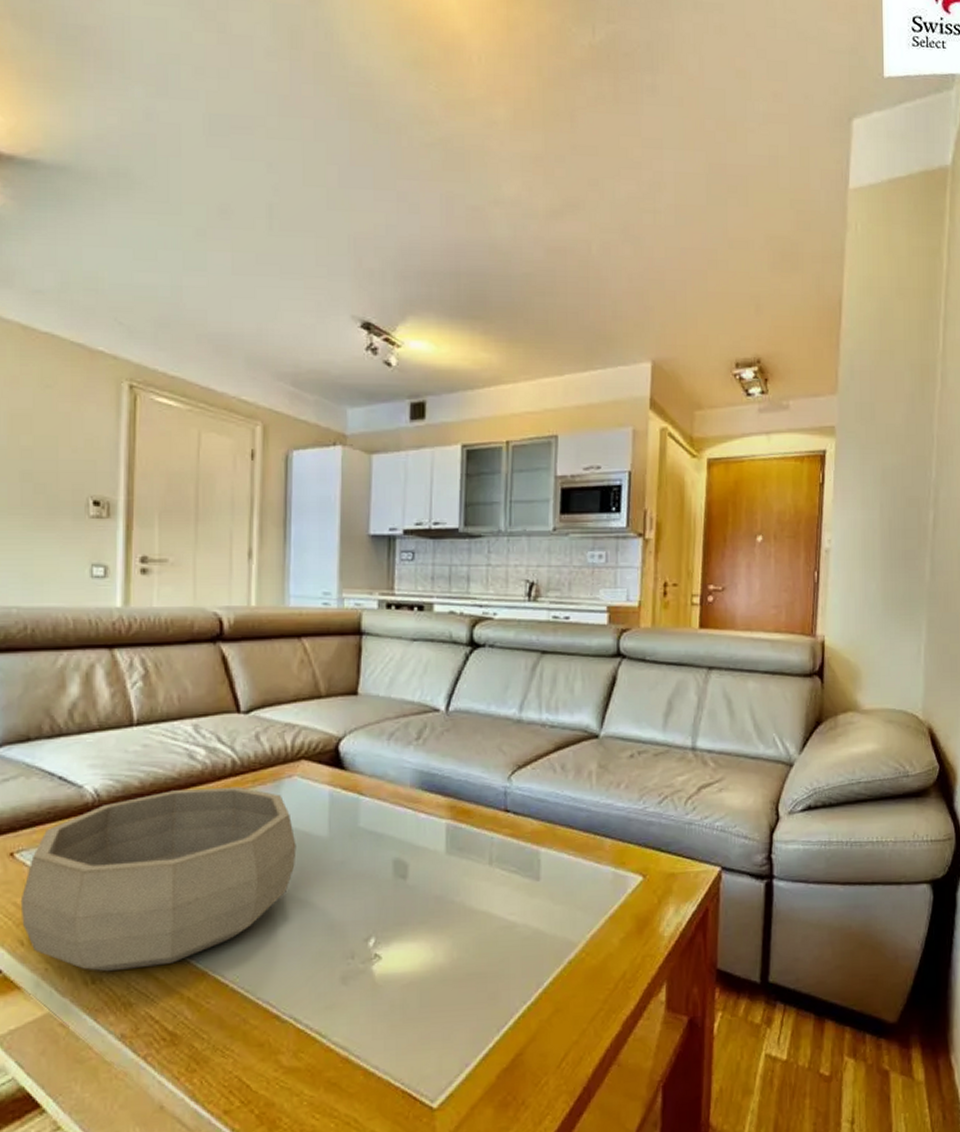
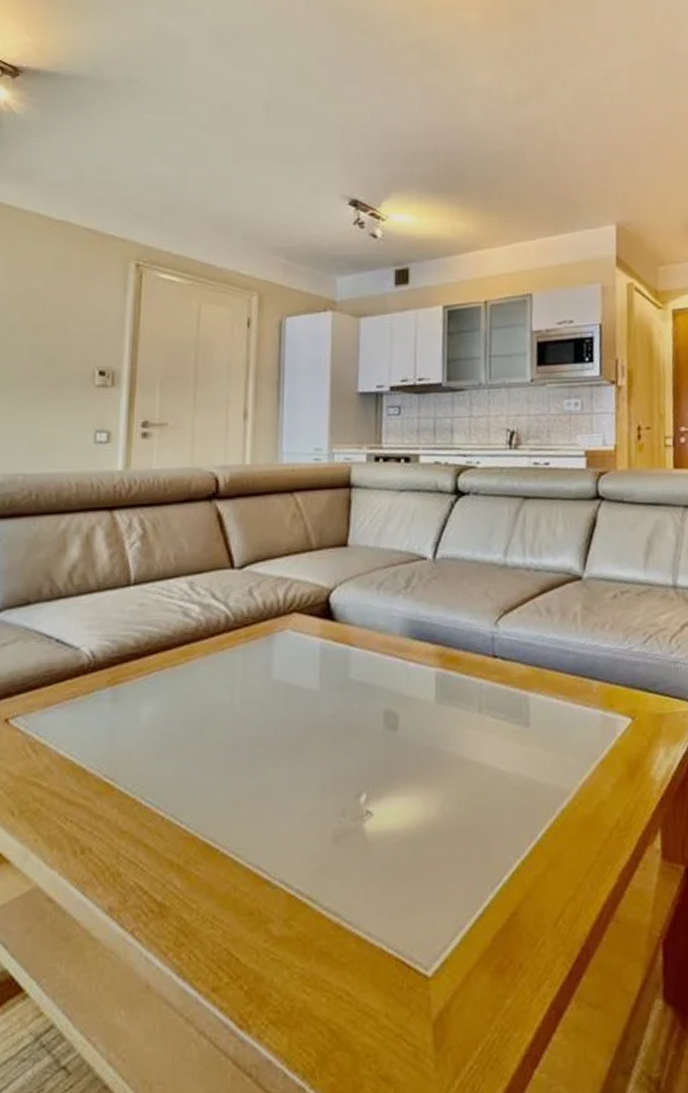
decorative bowl: present [20,786,297,972] -> none [12,642,288,841]

